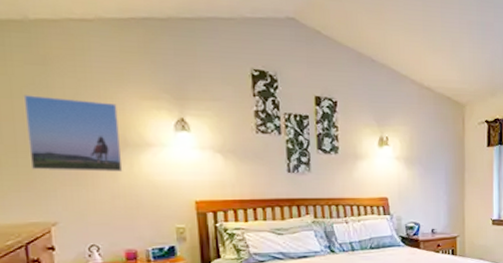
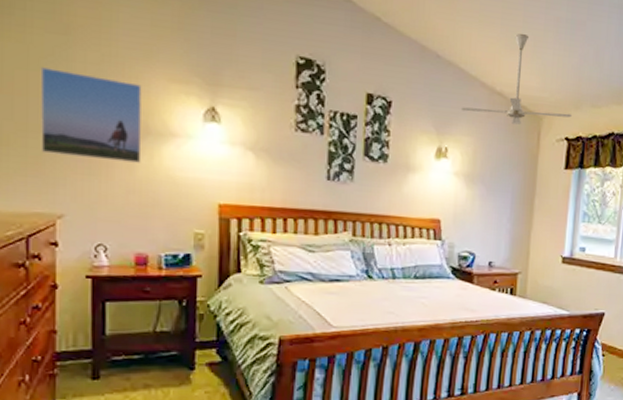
ceiling fan: none [396,36,489,113] -> present [460,33,572,125]

